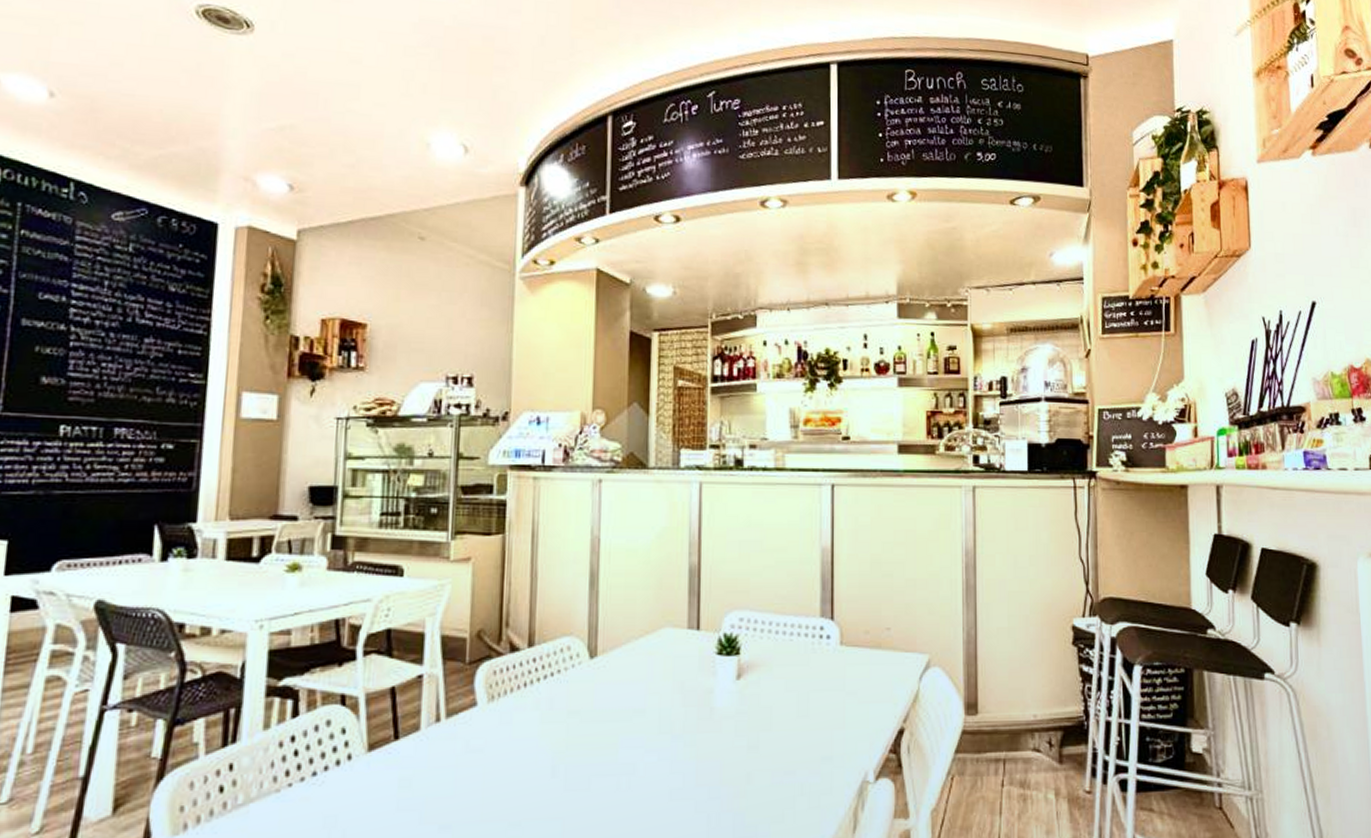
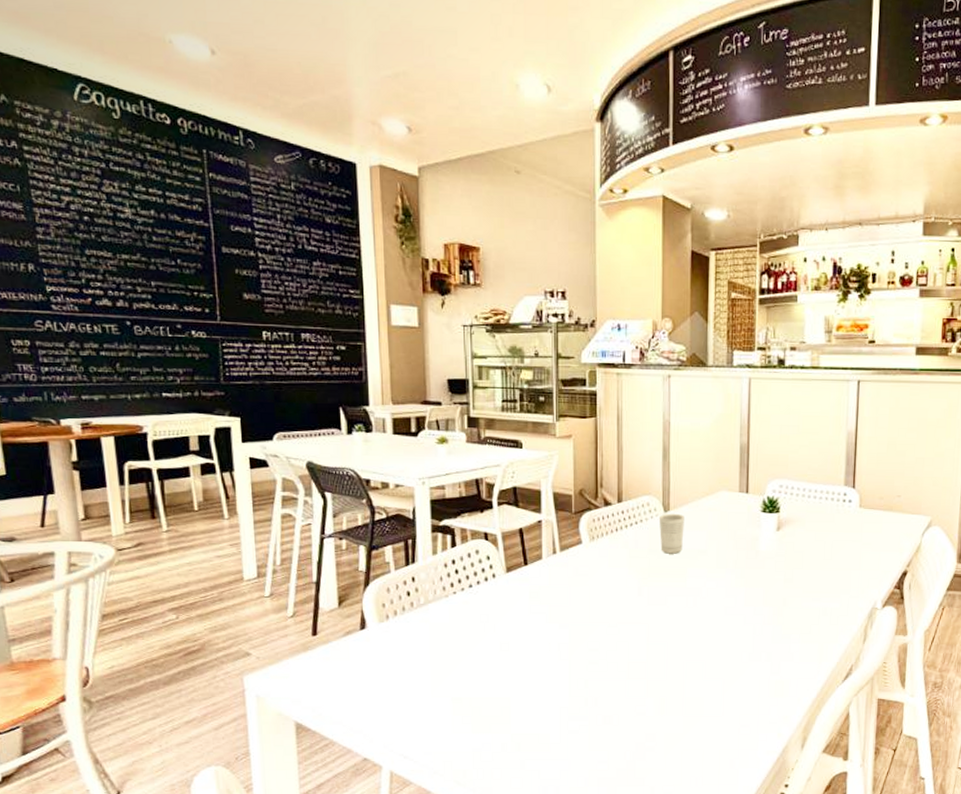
cup: none [583,659,617,716] -> present [659,513,685,554]

